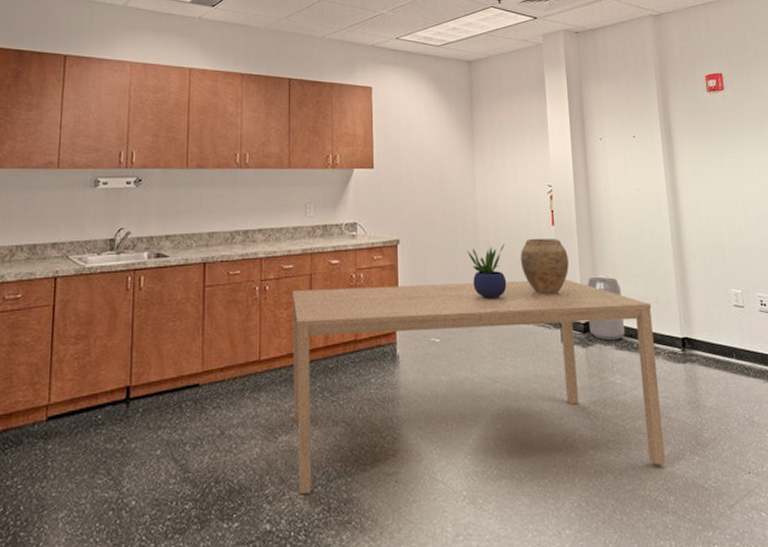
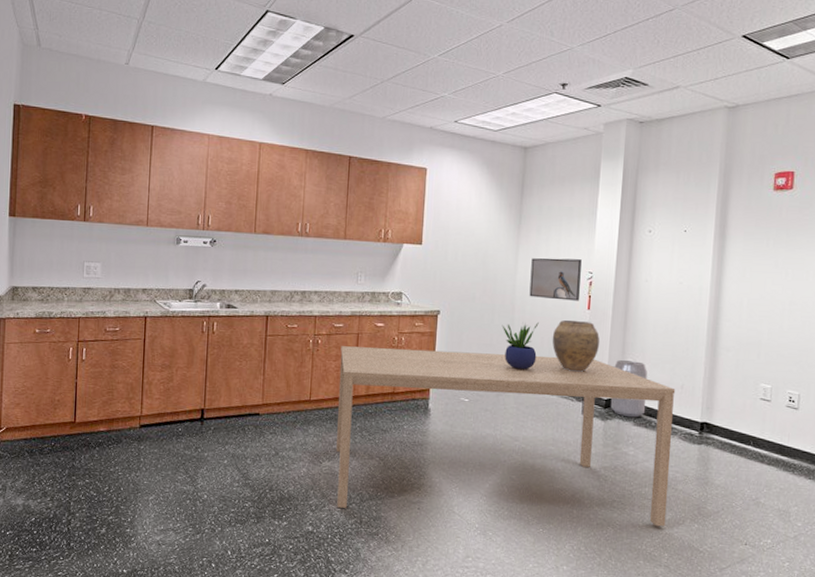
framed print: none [489,173,543,218] -> present [529,258,582,301]

